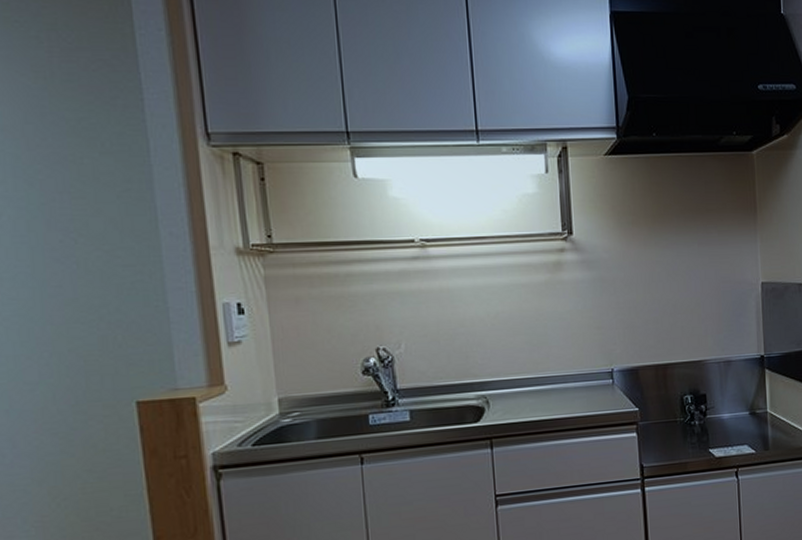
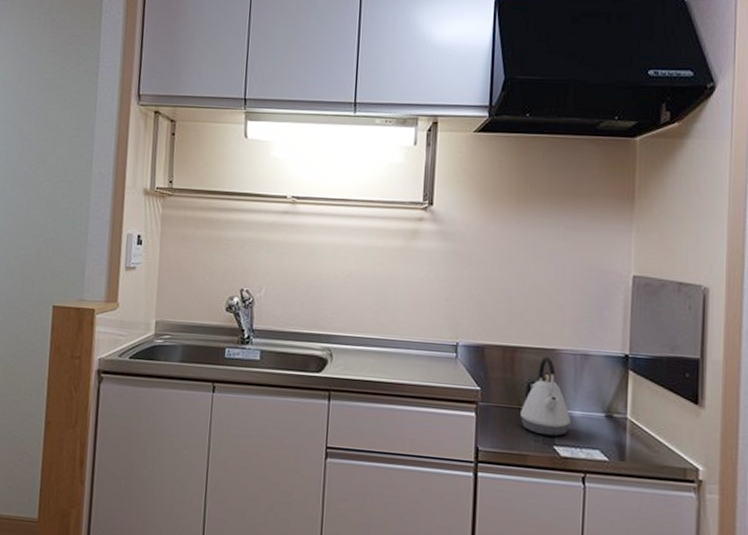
kettle: none [676,369,721,442] -> present [519,357,570,437]

